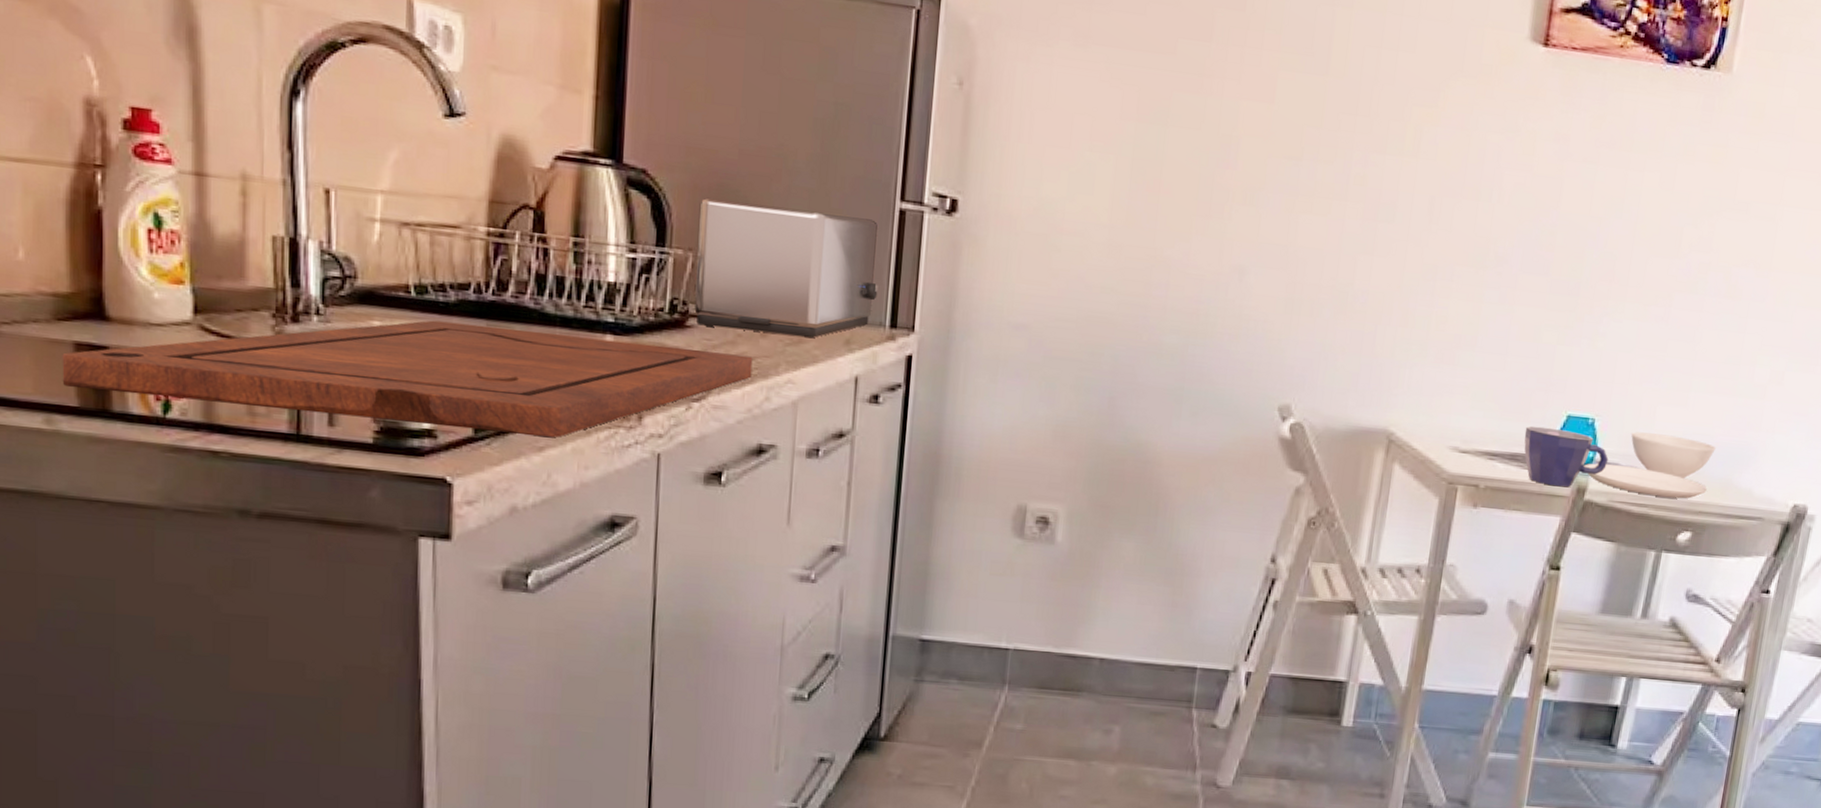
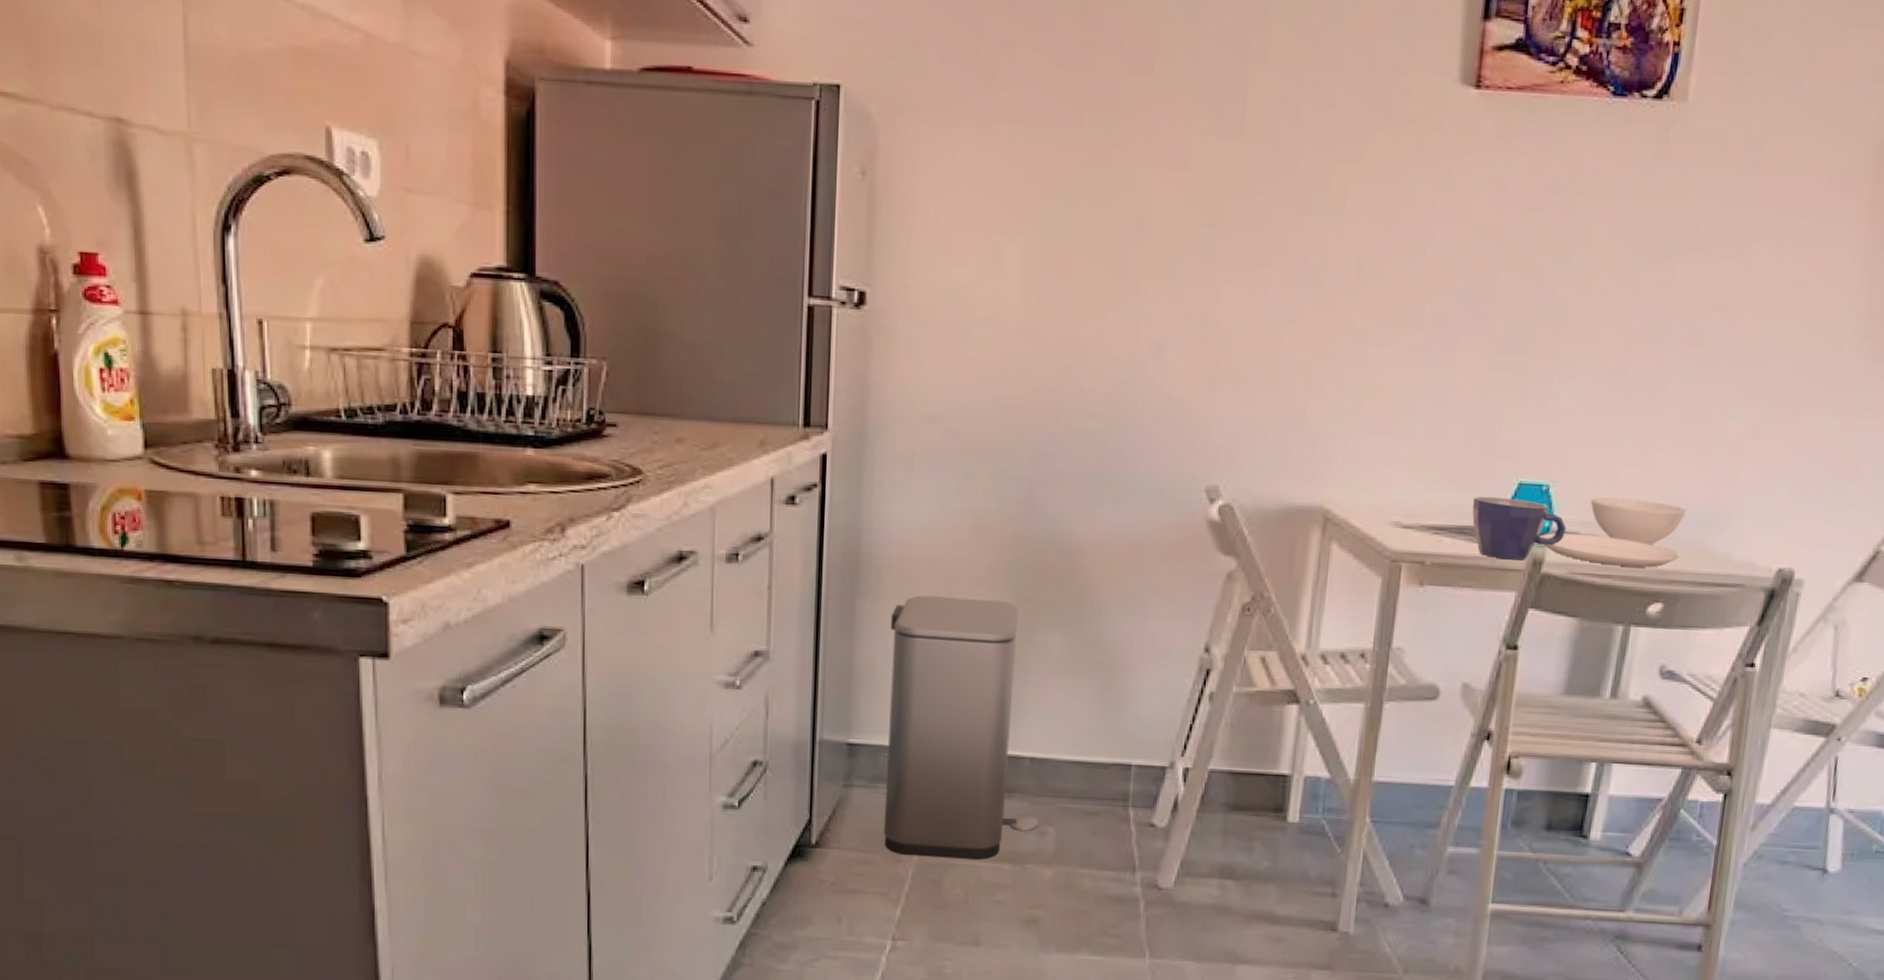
cutting board: present [62,320,753,438] -> none [29,443,670,553]
toaster: present [694,197,878,339] -> none [610,305,790,442]
pedal bin: none [952,497,1105,756] -> present [883,595,1039,860]

